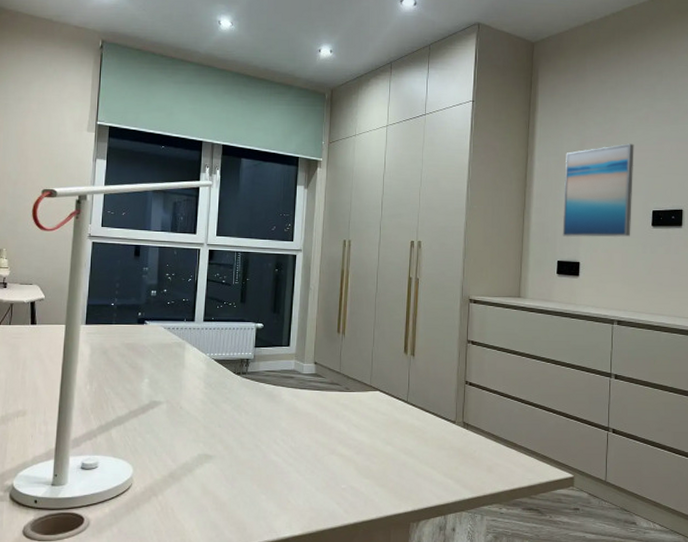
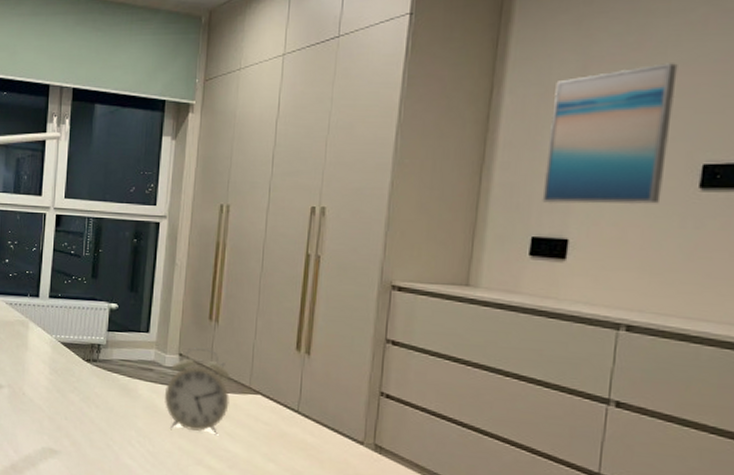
alarm clock: none [304,356,355,428] -> present [165,347,231,435]

